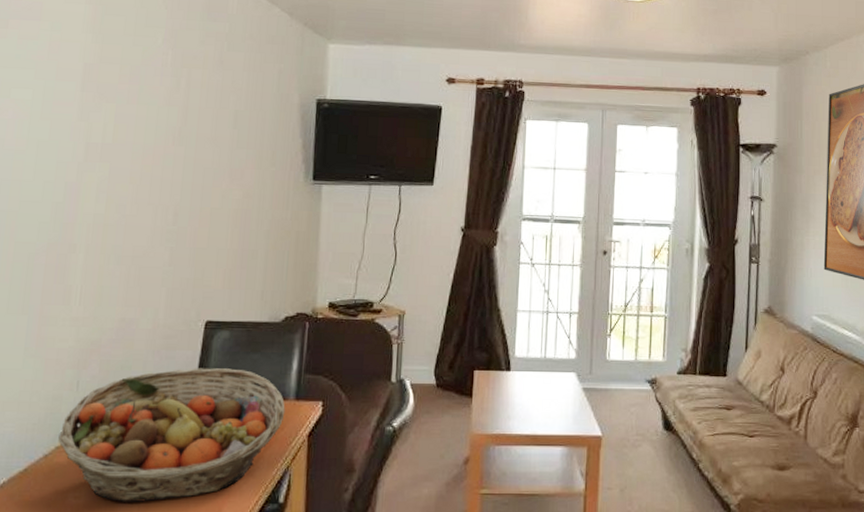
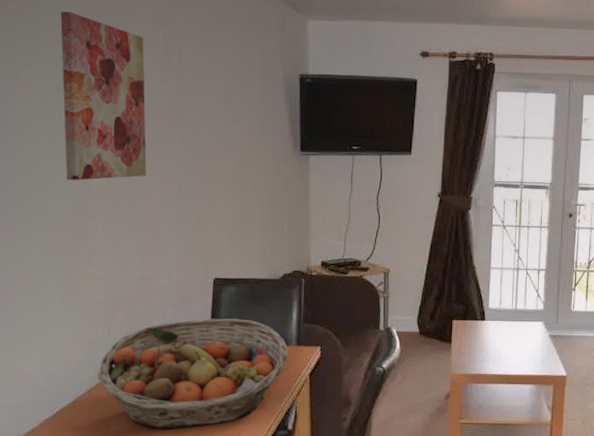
wall art: none [49,30,151,210] -> present [60,11,147,181]

